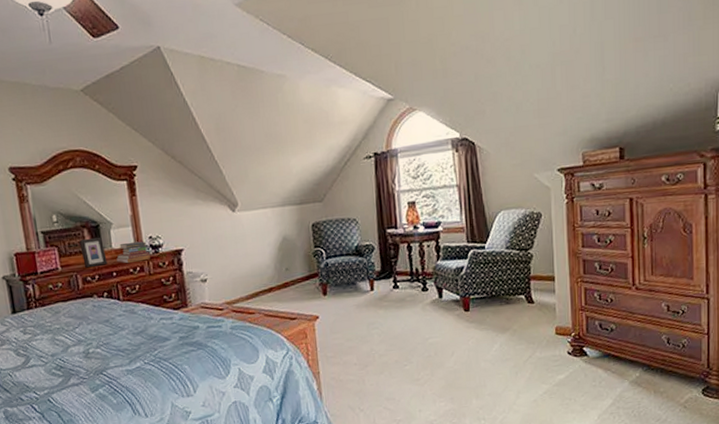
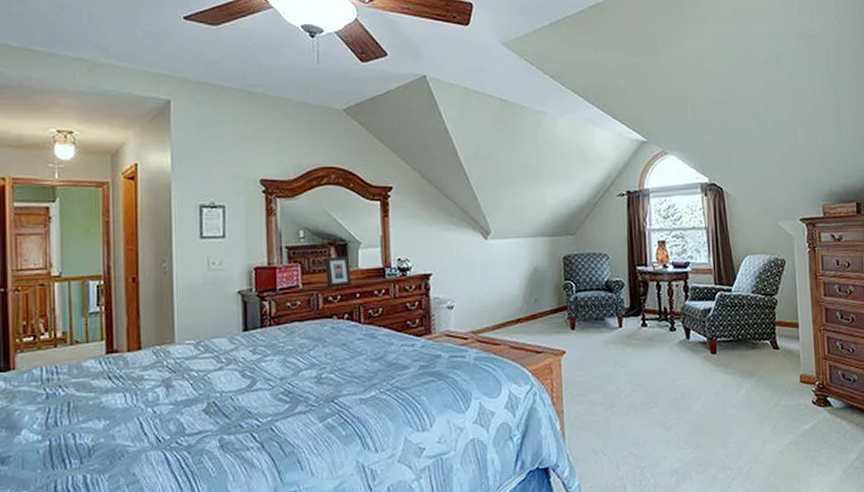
books: present [116,241,150,264] -> none [362,263,397,285]

